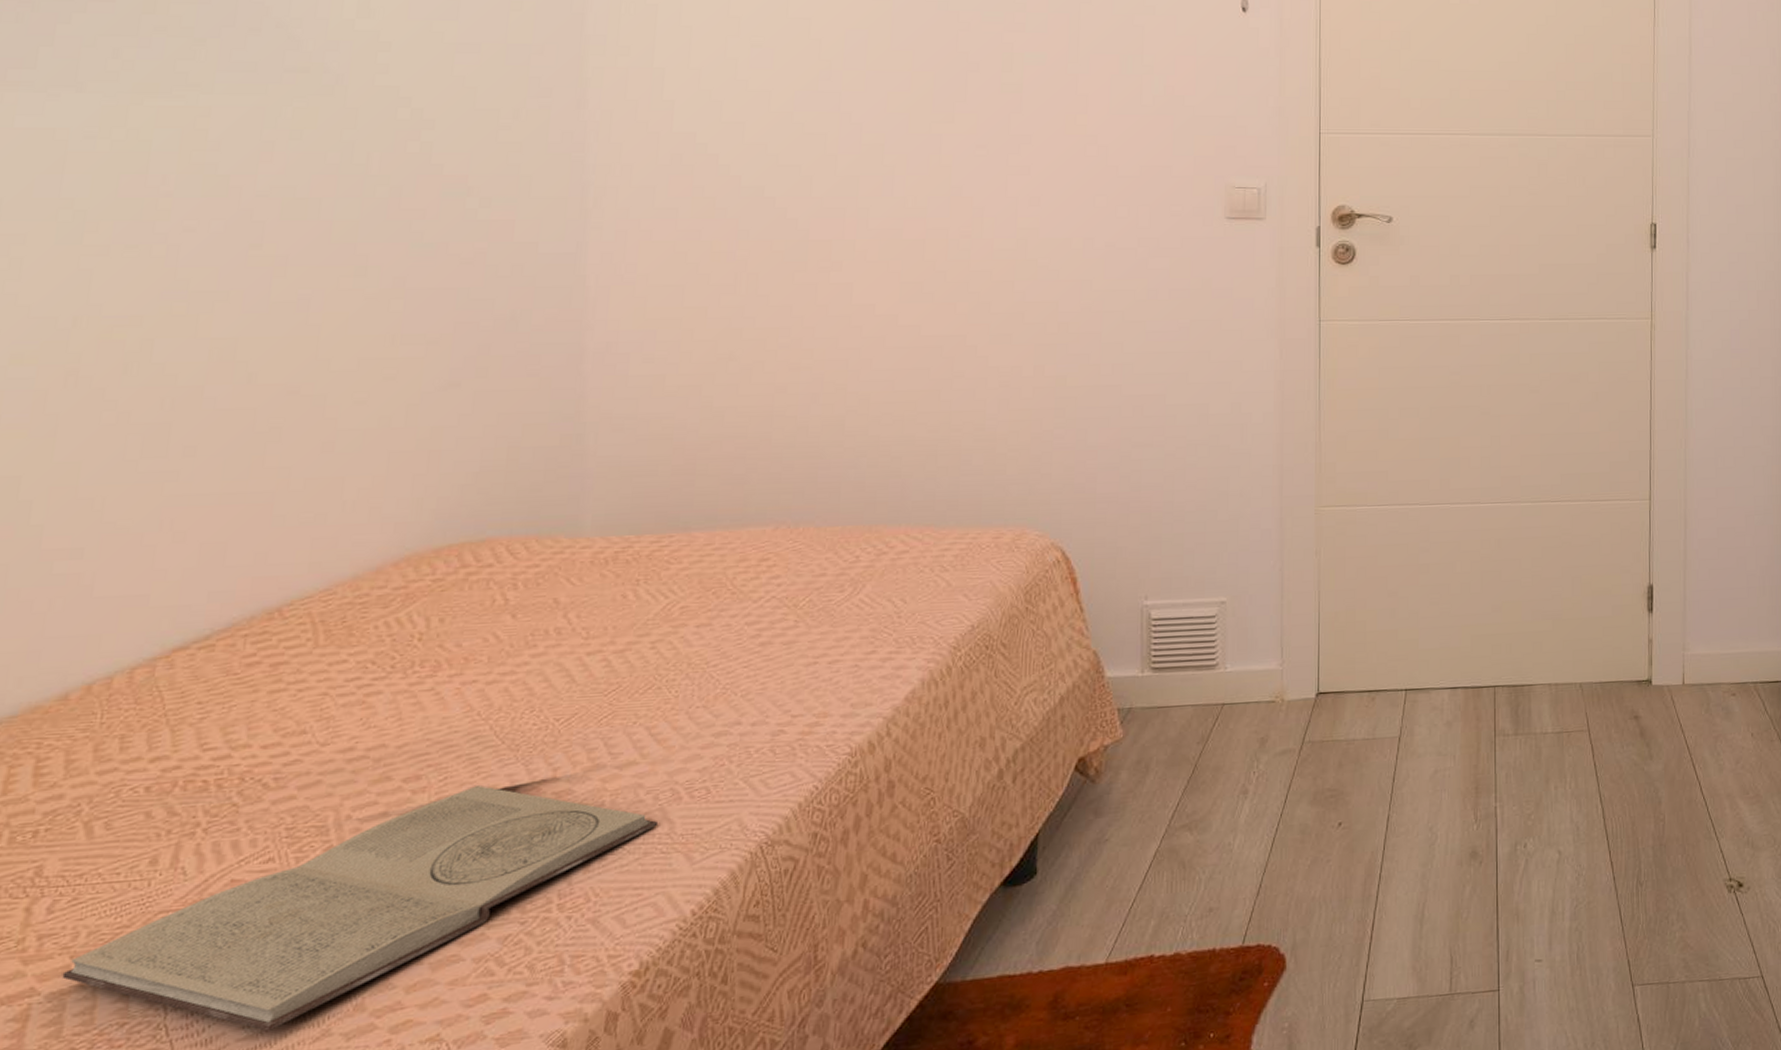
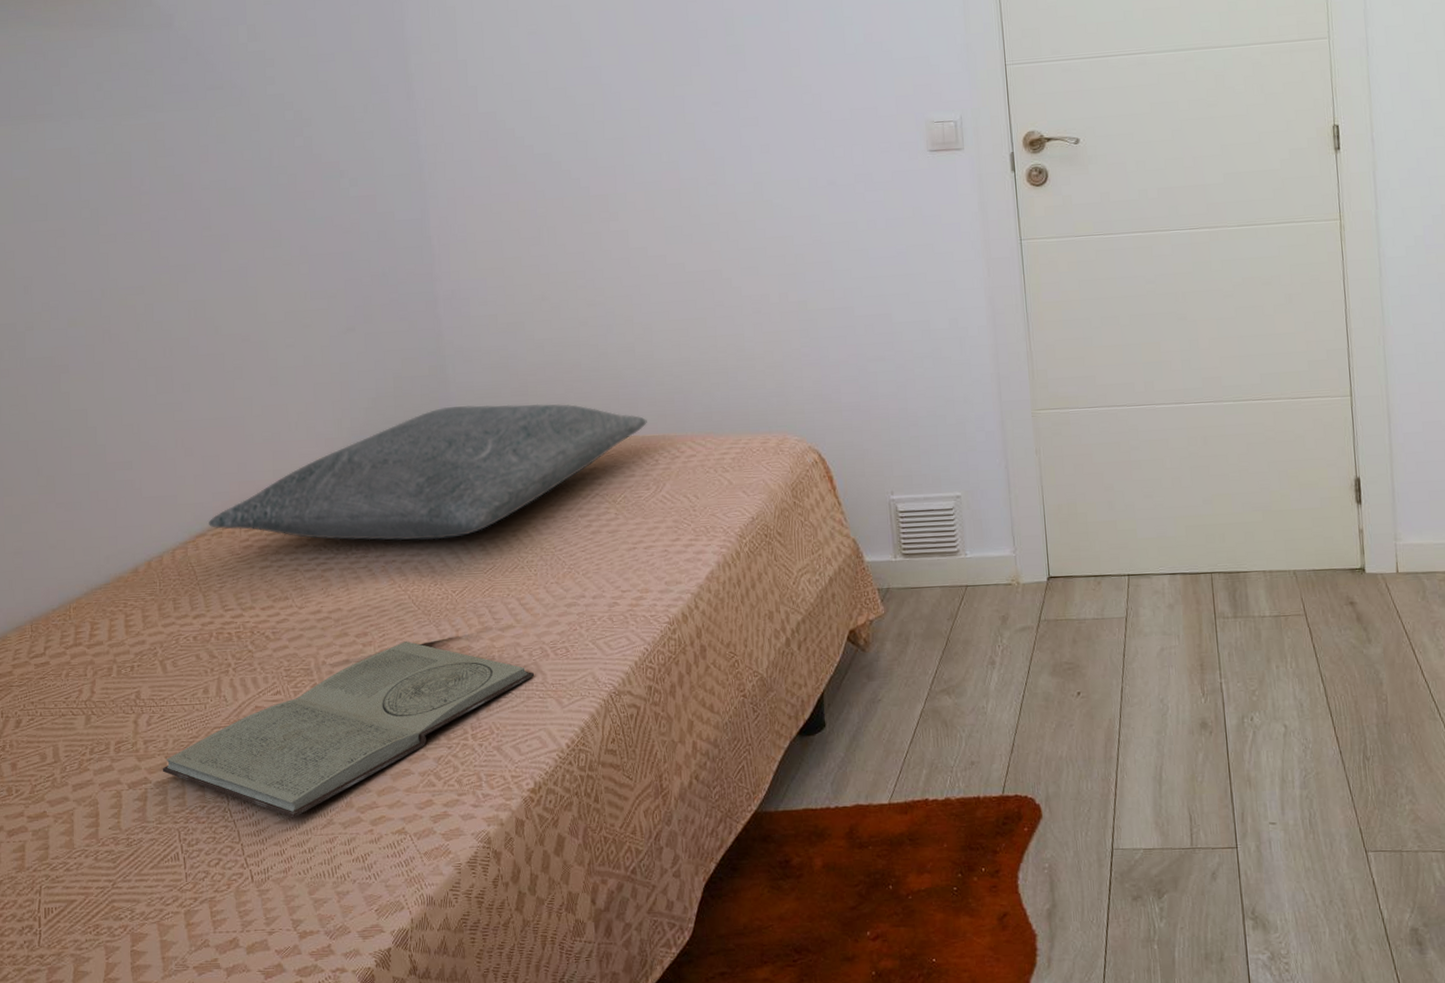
pillow: none [195,485,851,655] -> present [209,403,647,541]

